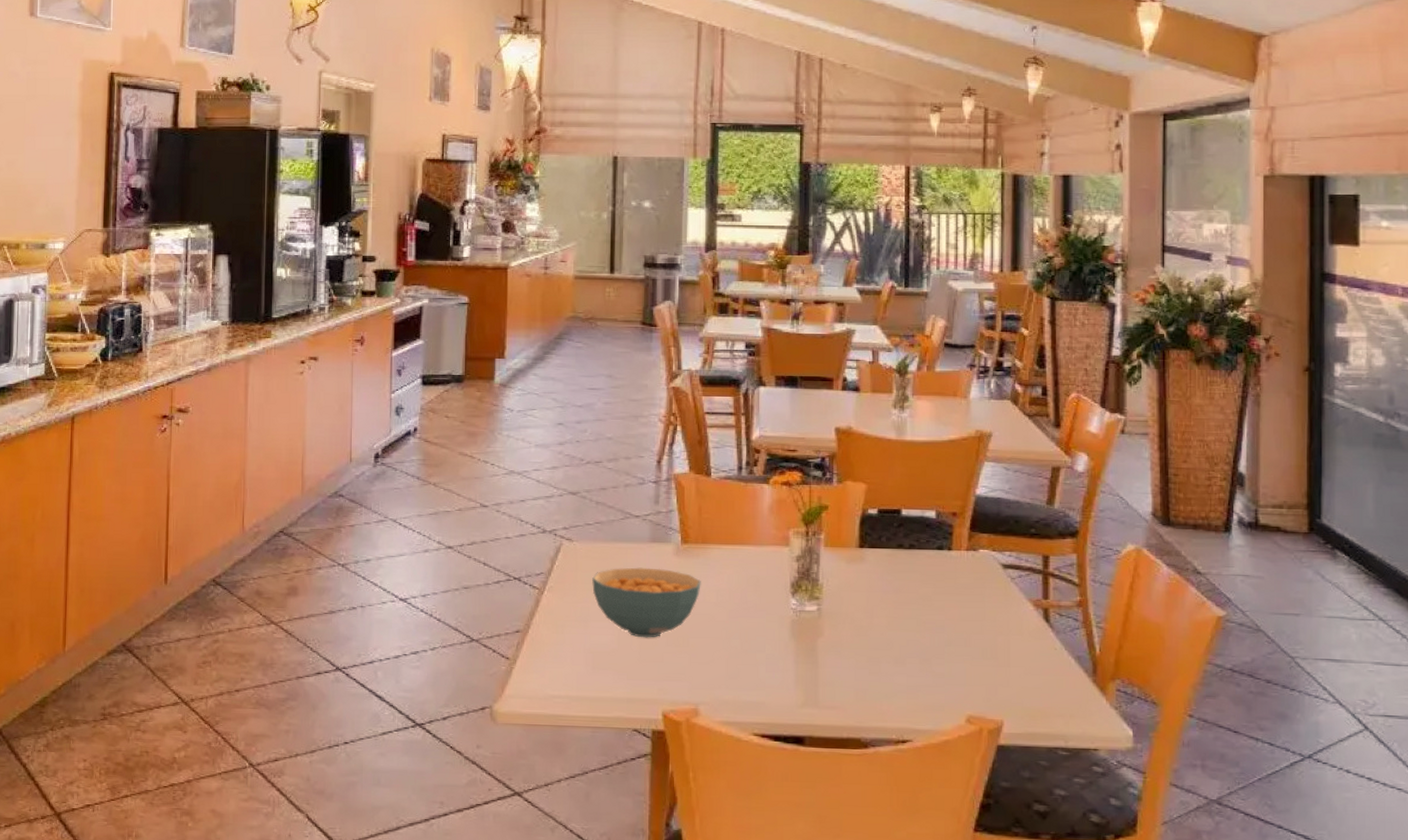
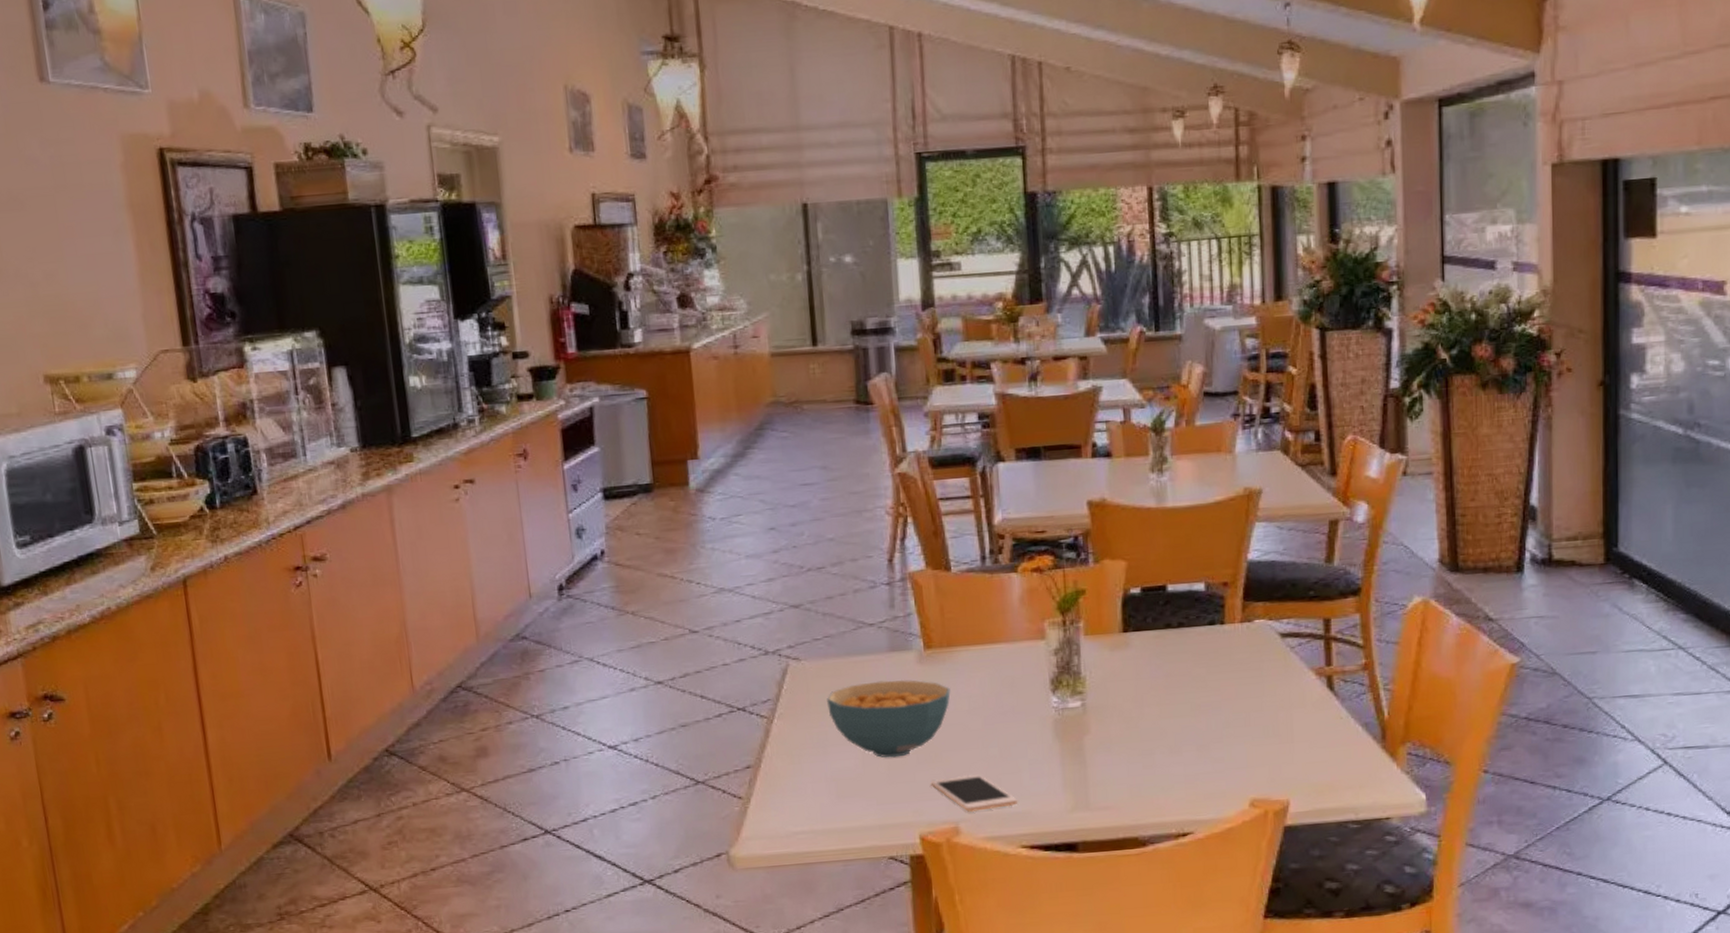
cell phone: none [676,661,754,697] -> present [930,774,1018,813]

